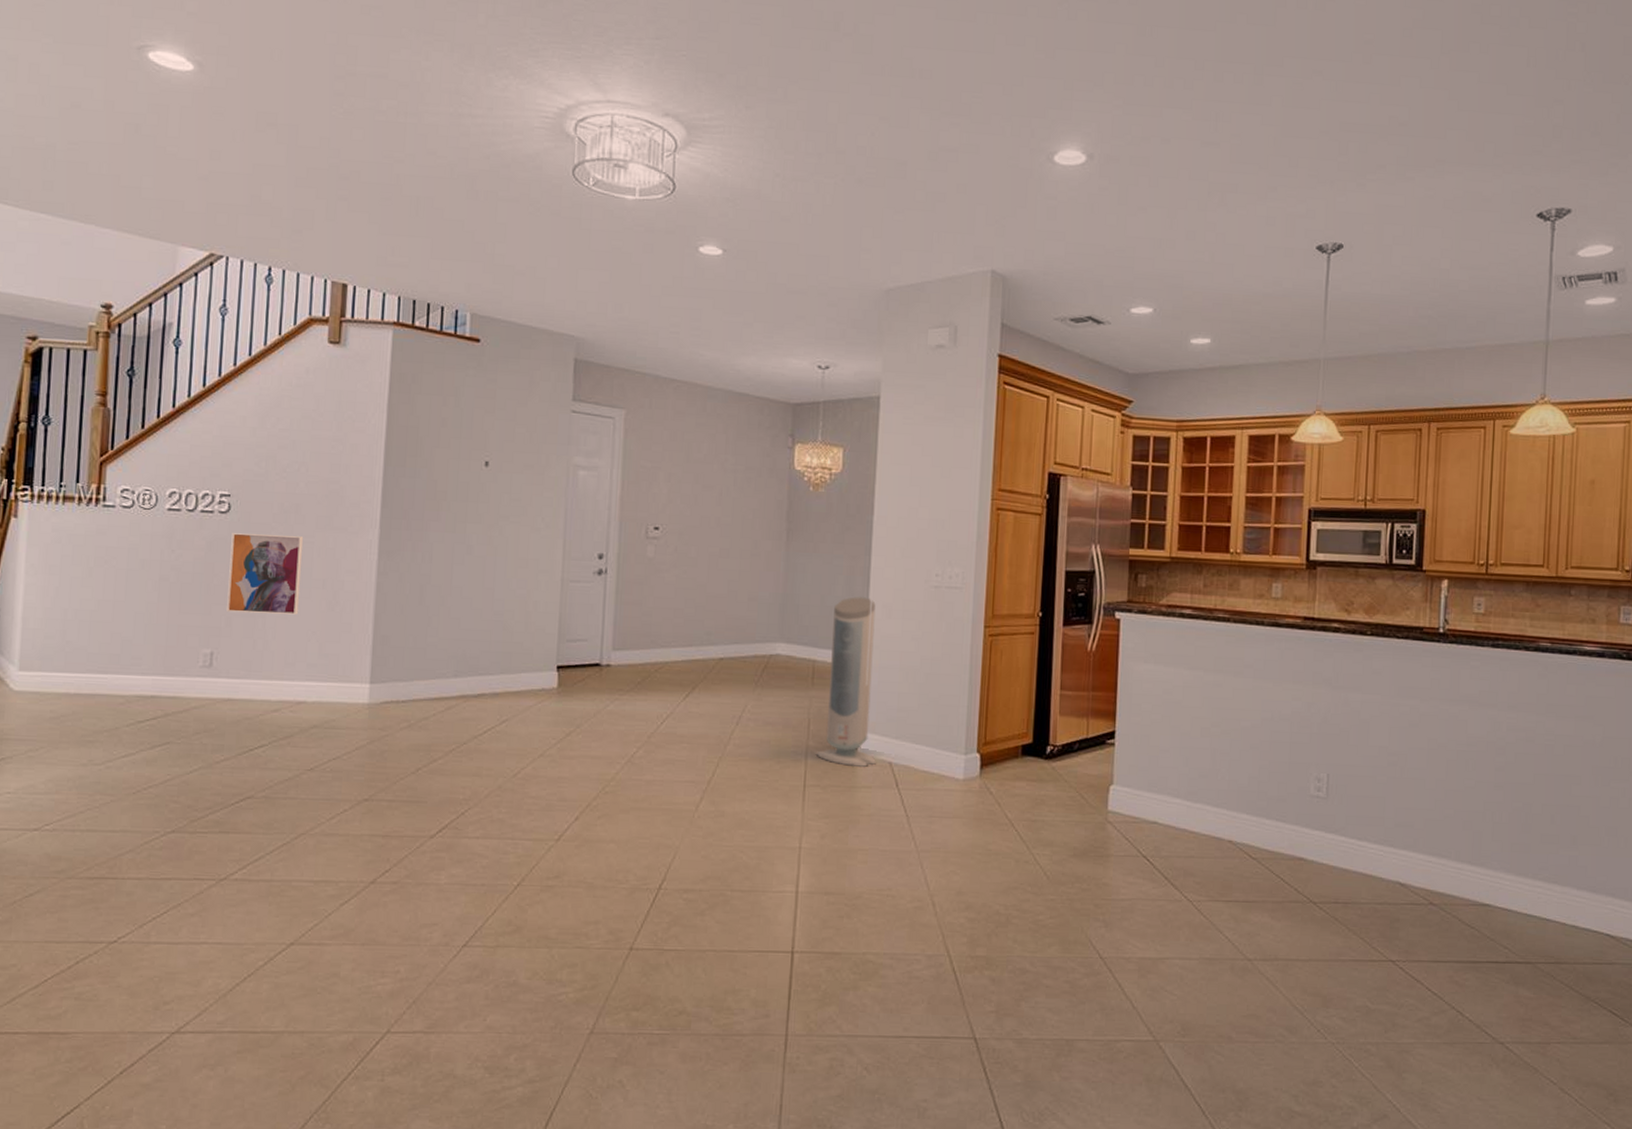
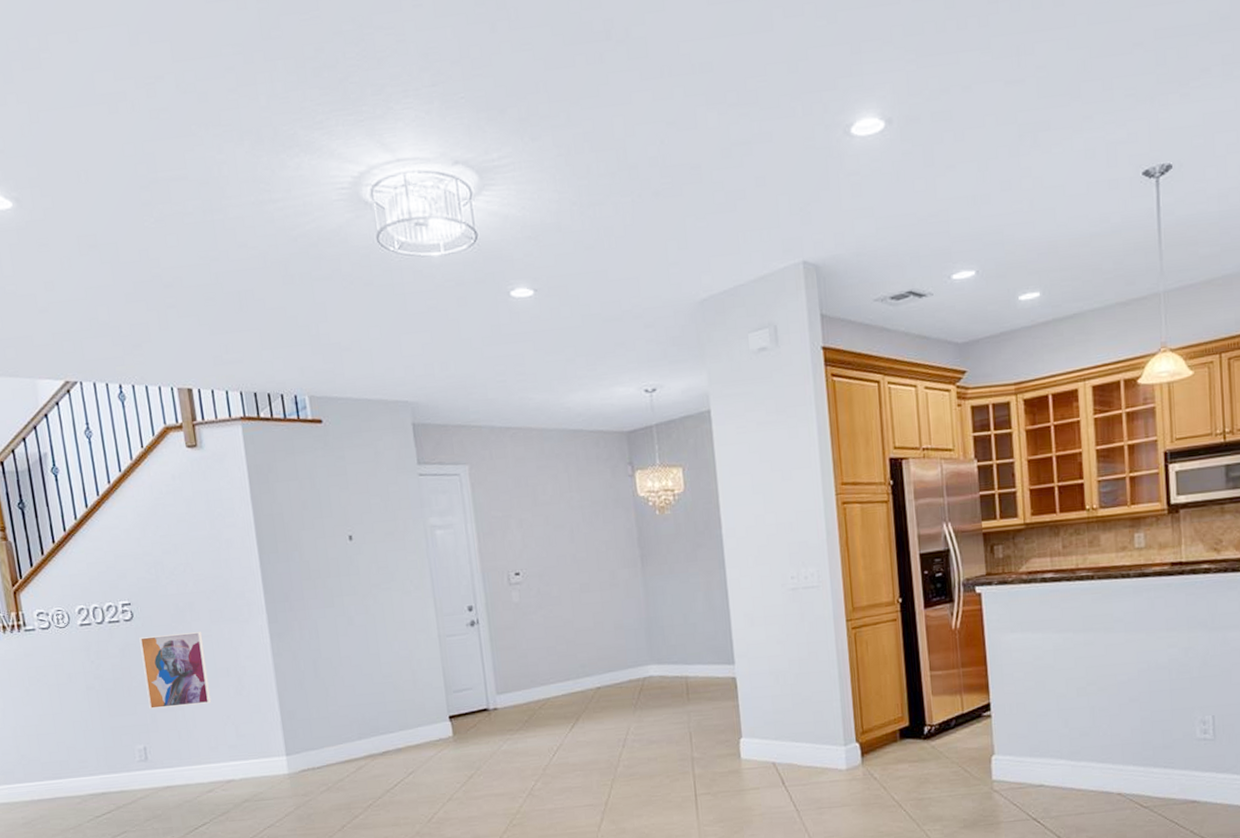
air purifier: present [815,597,877,768] -> none [697,609,761,772]

